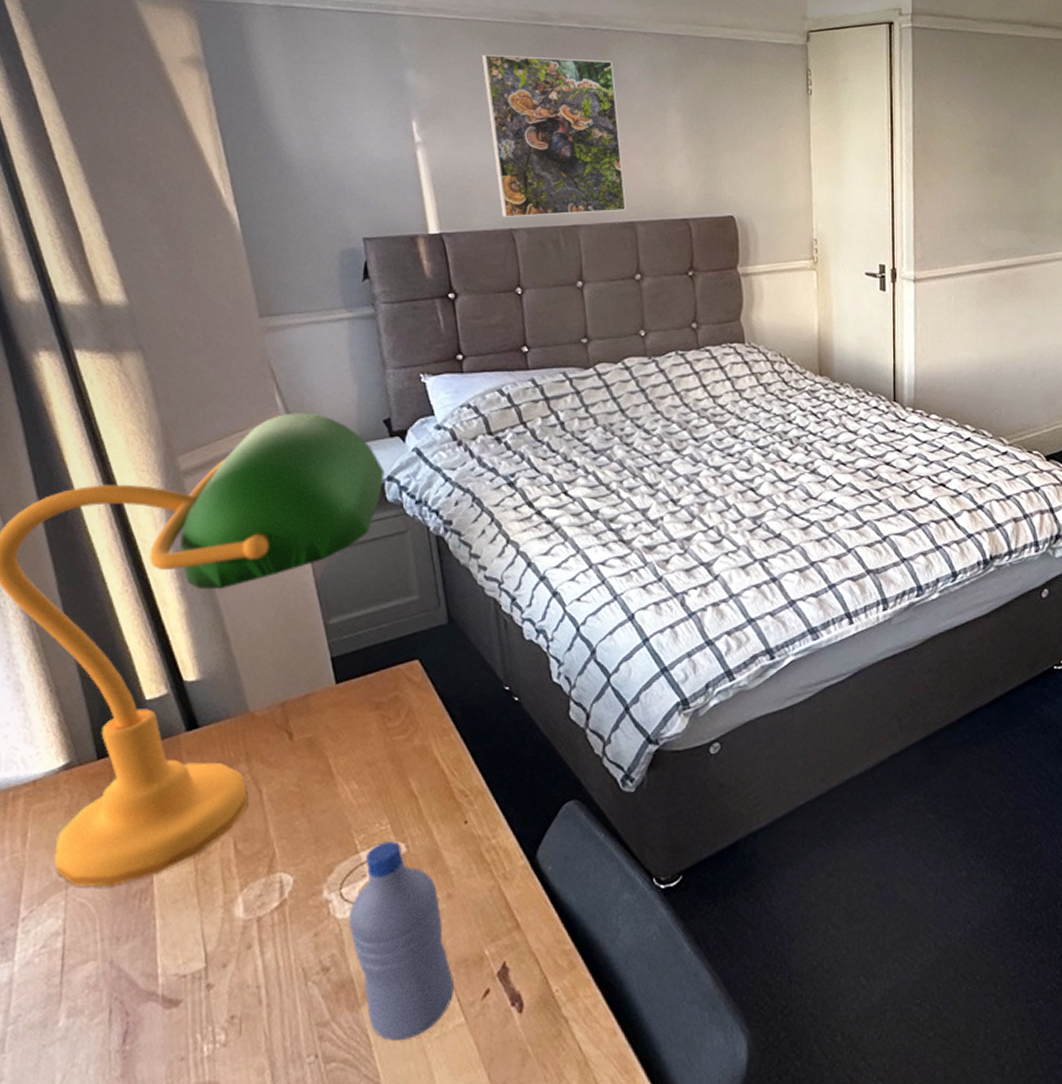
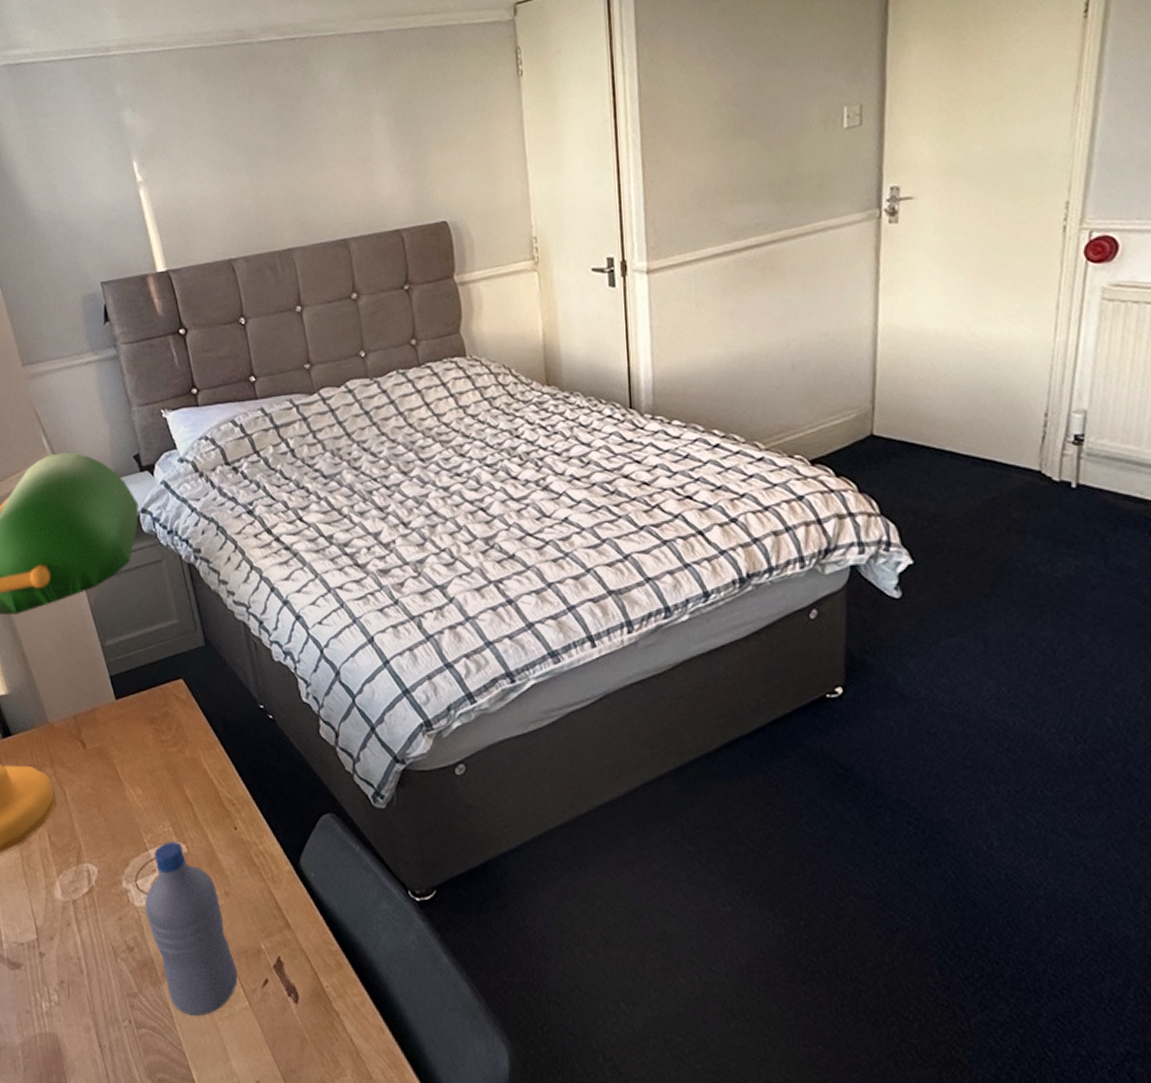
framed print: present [481,54,627,217] -> none [189,70,339,248]

